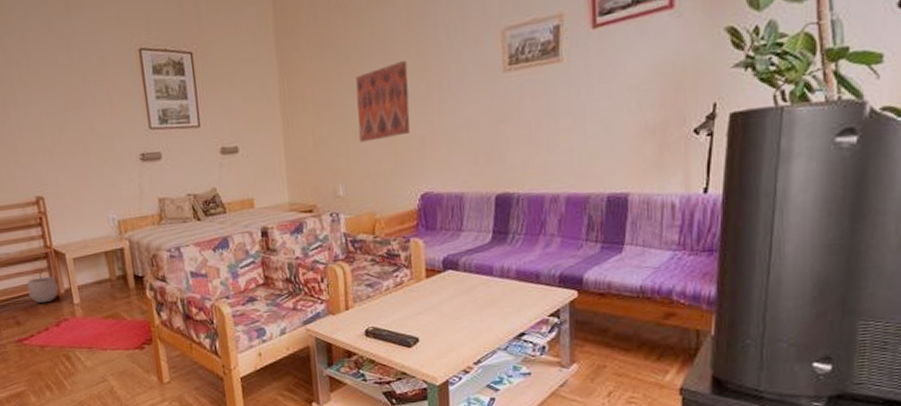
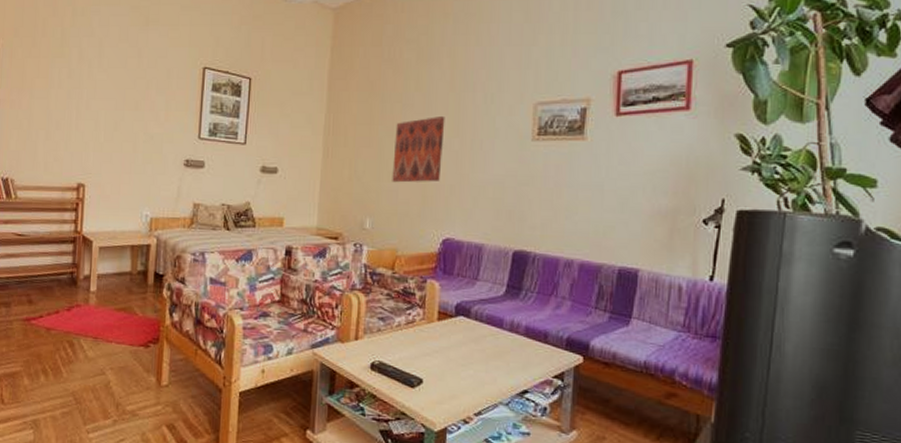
plant pot: present [27,270,59,304] -> none [47,253,79,286]

